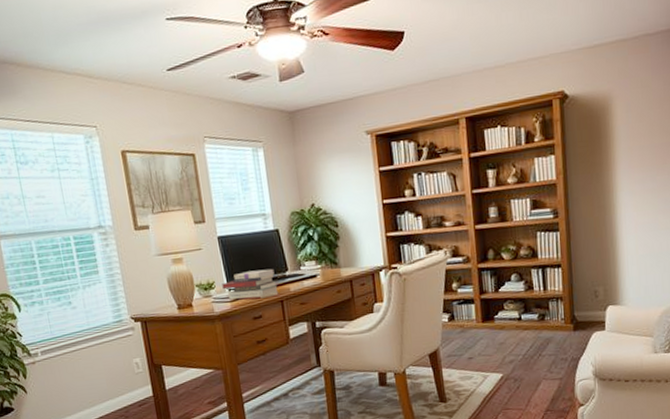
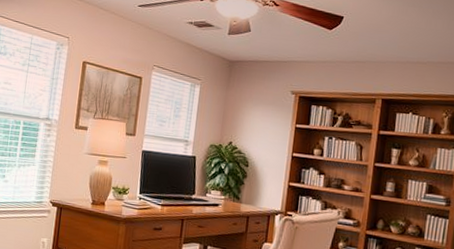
books: present [222,268,279,300] -> none [134,186,183,214]

